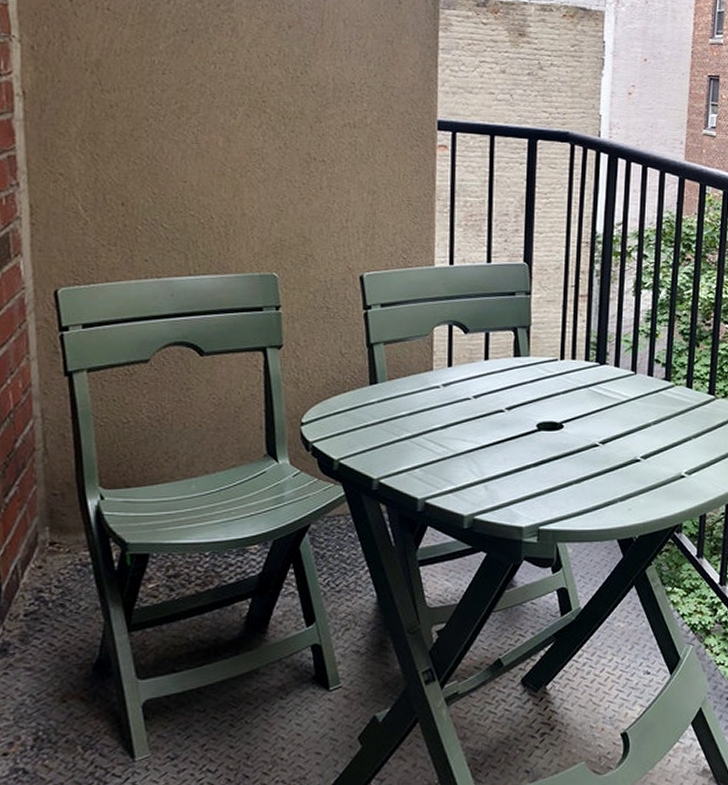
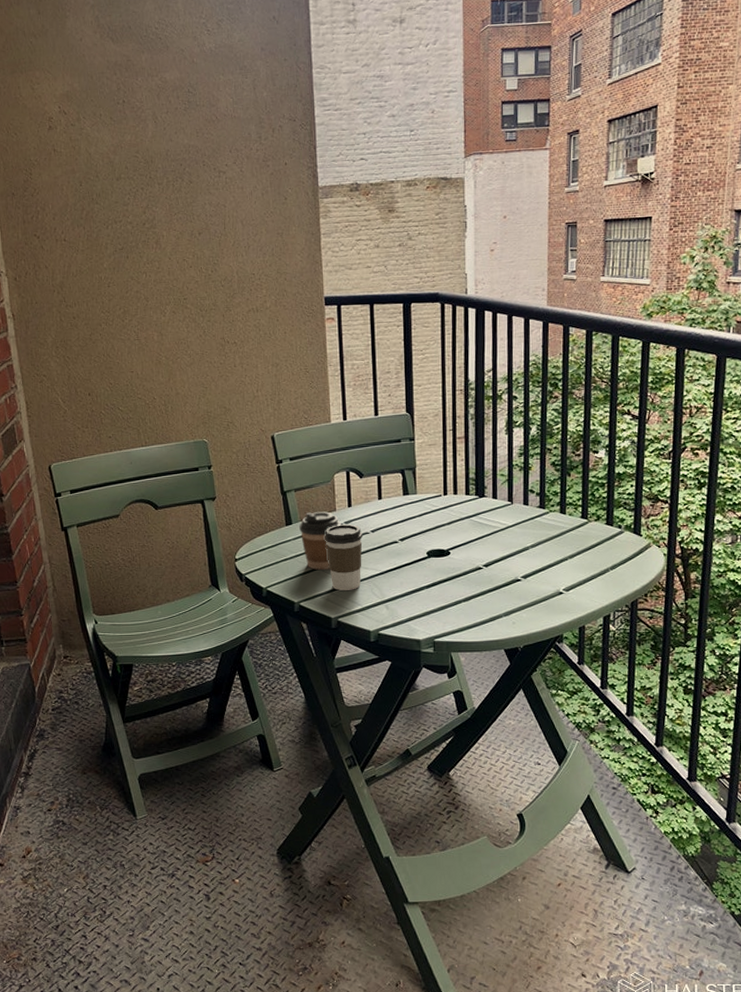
coffee cup: none [386,370,438,440] -> present [299,511,341,570]
coffee cup: none [417,387,463,467] -> present [325,524,363,591]

